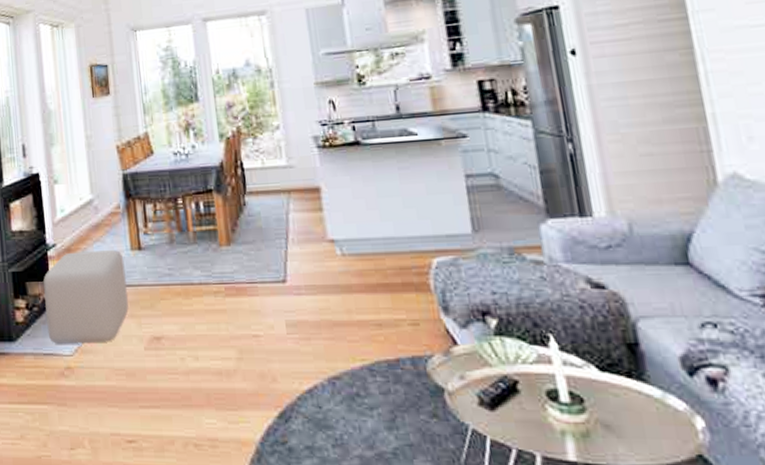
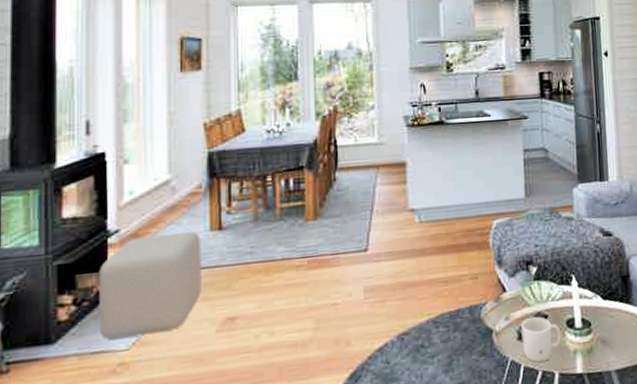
mug: none [481,380,541,438] -> present [521,316,561,363]

